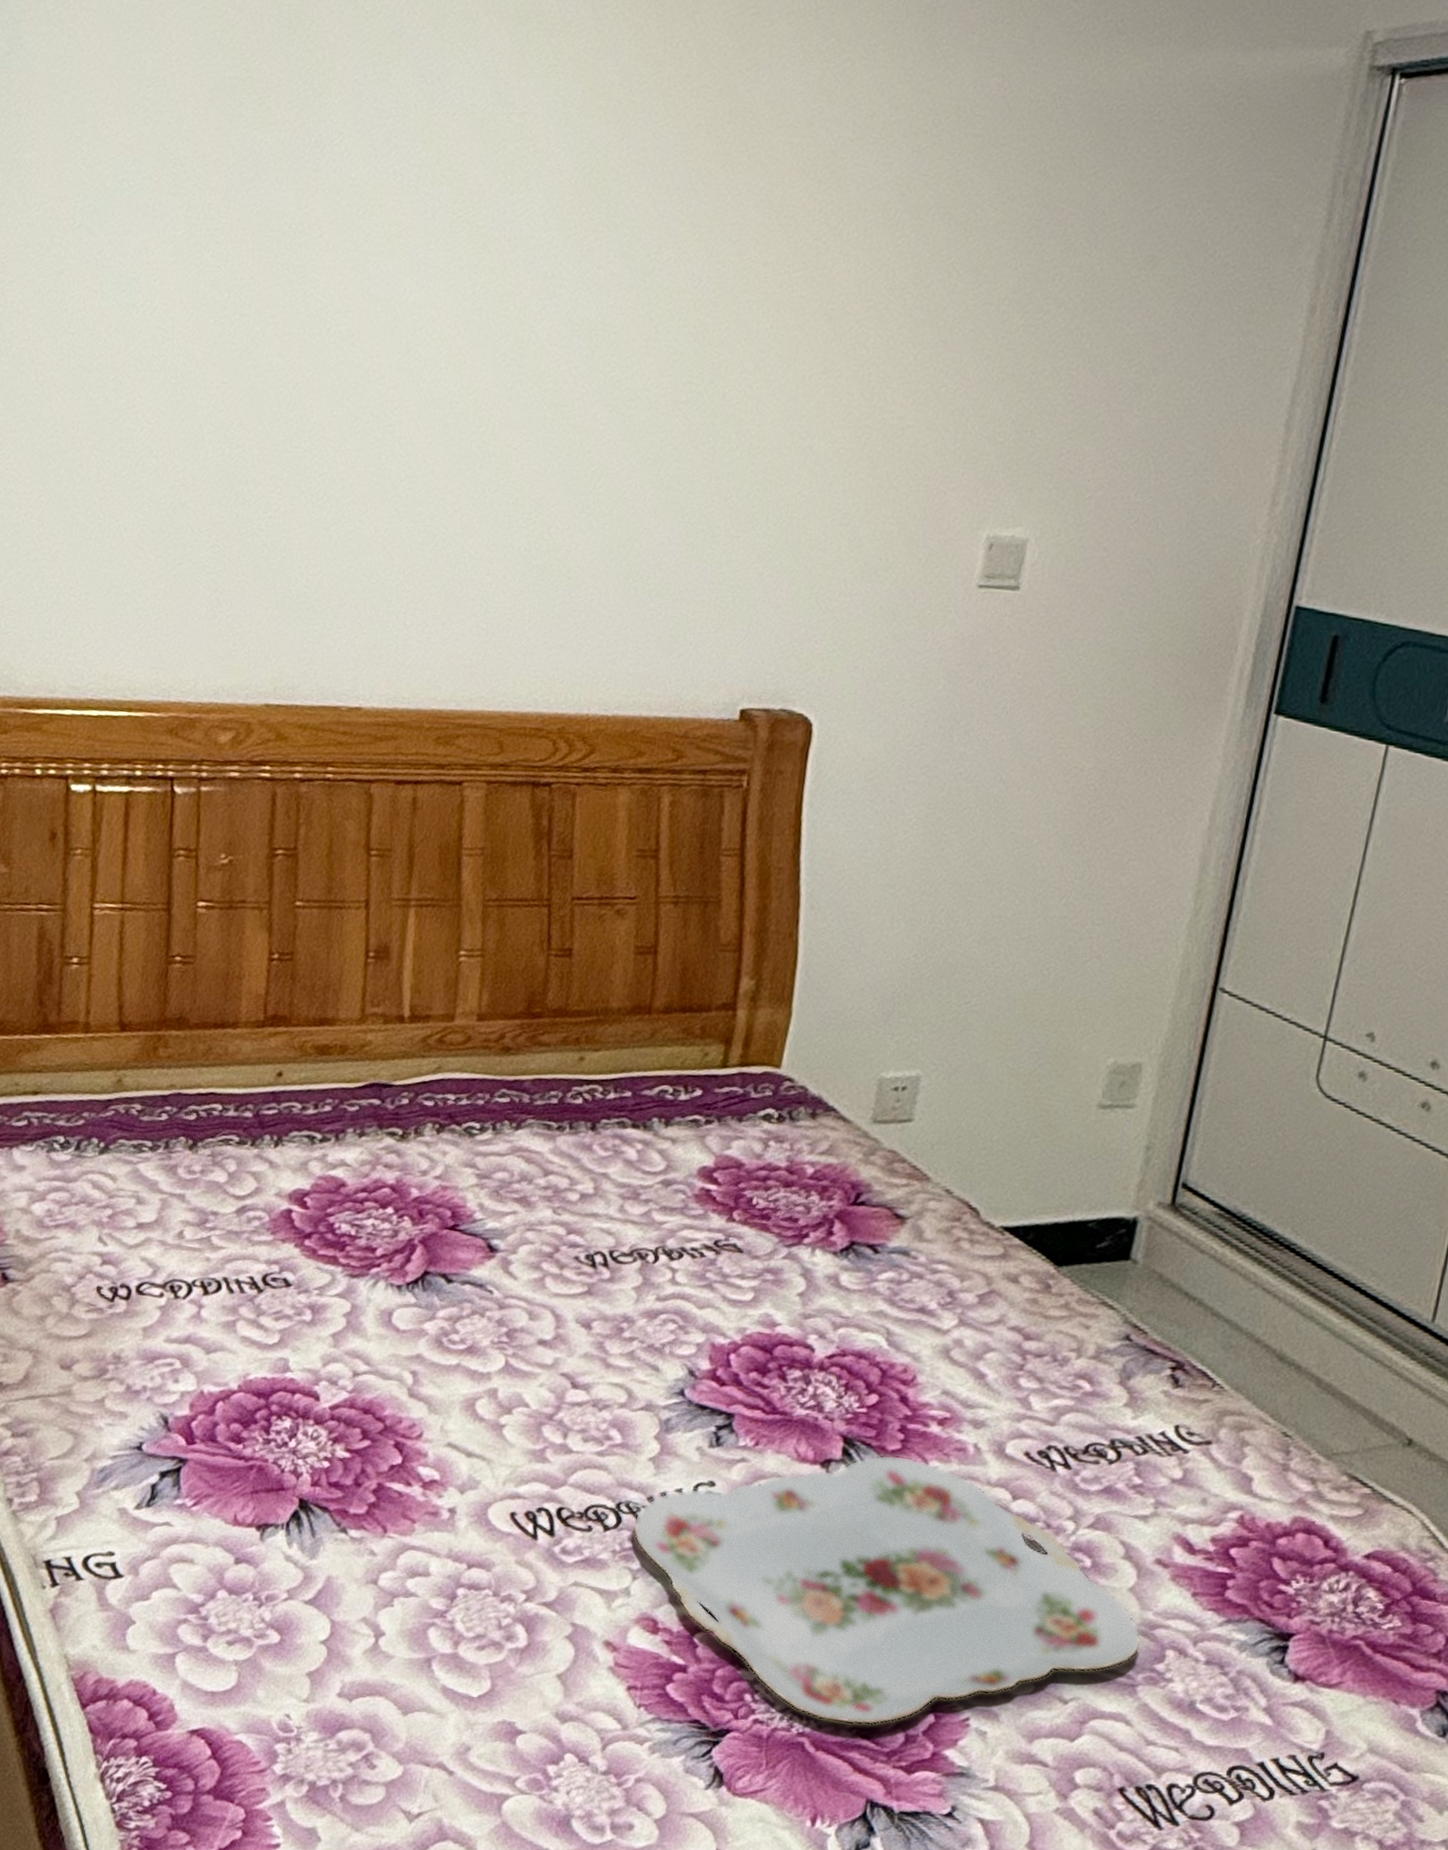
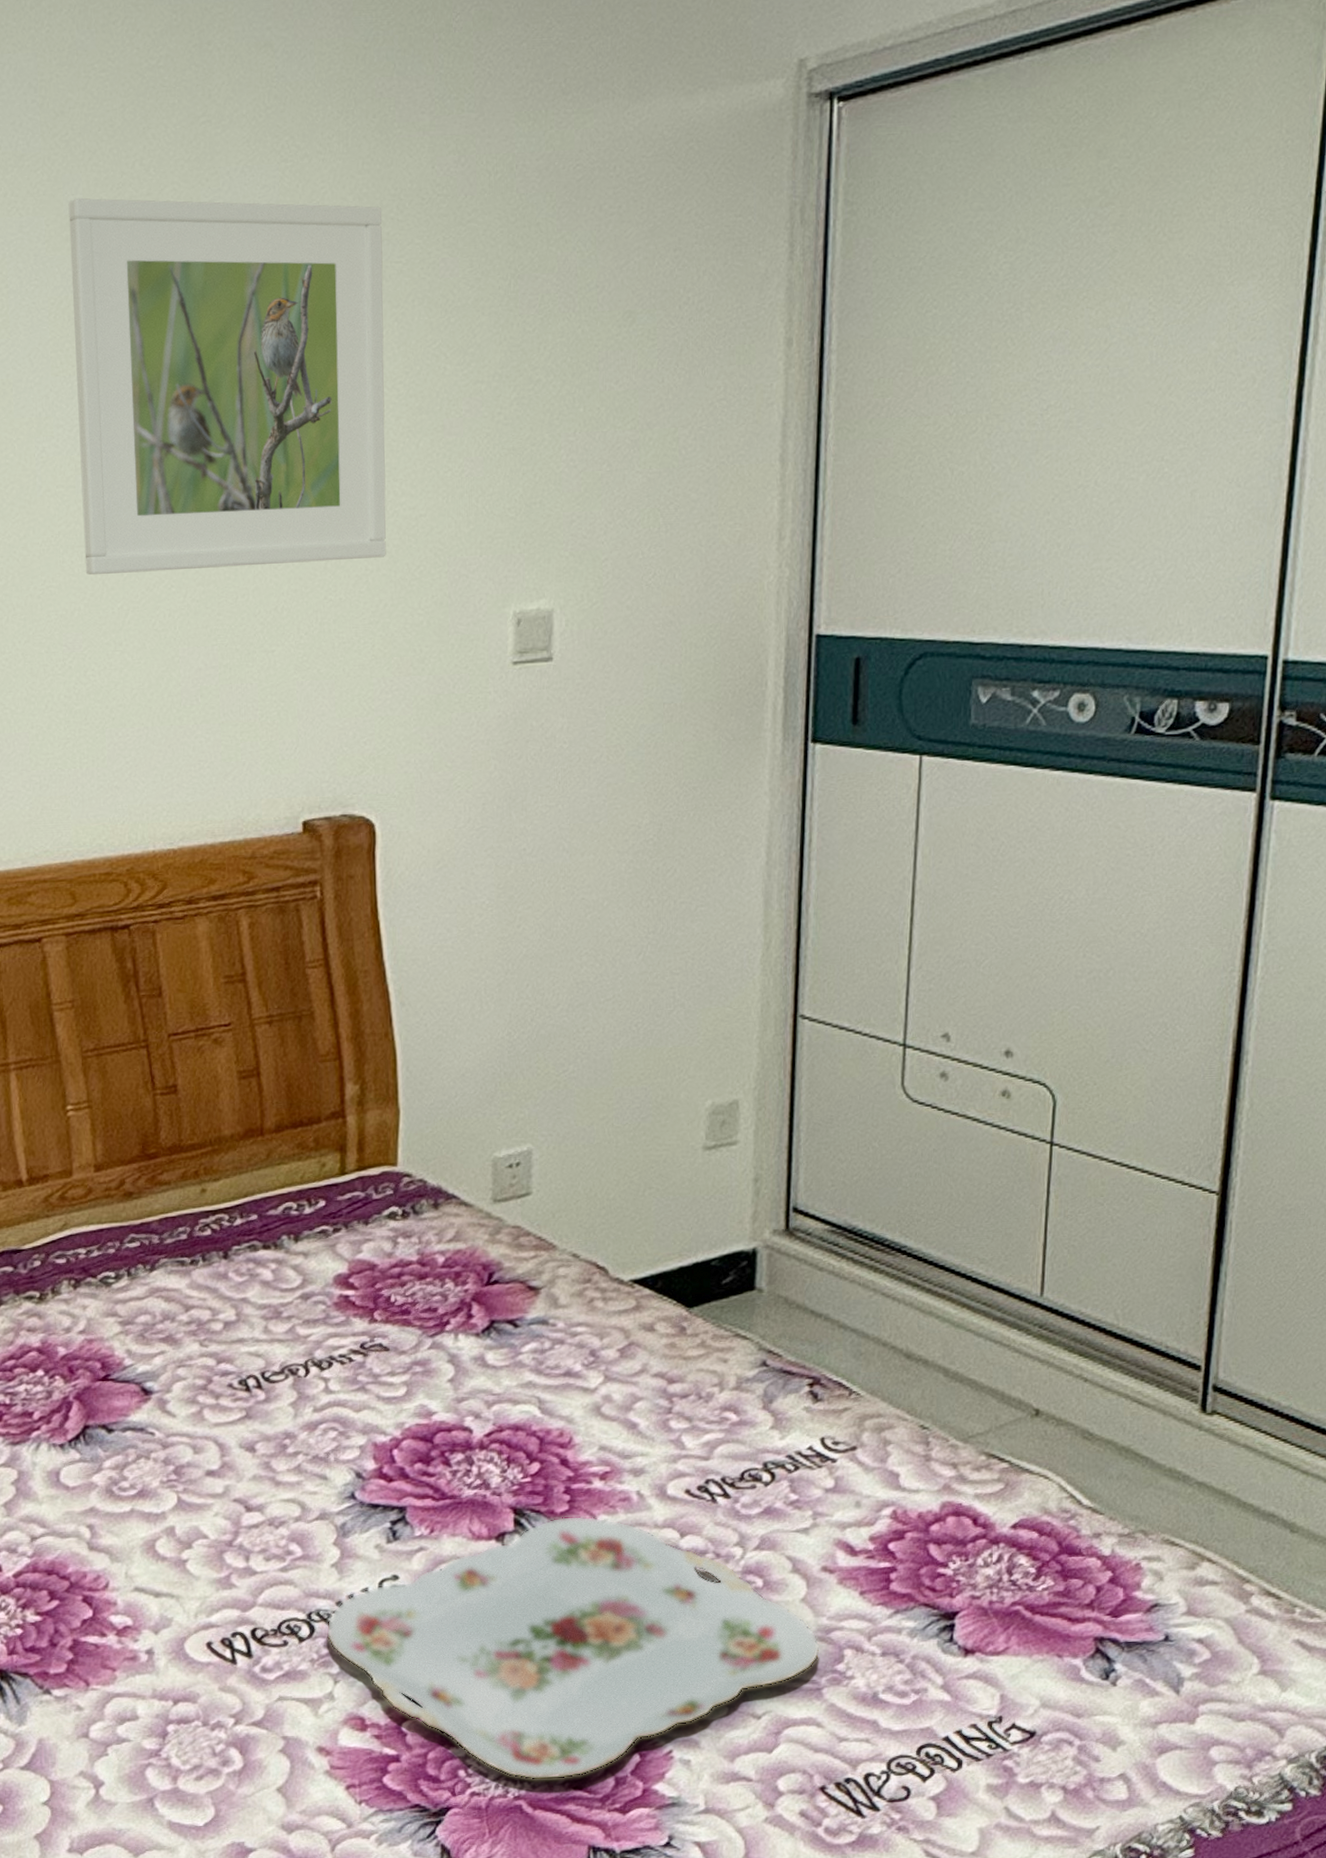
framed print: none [565,70,917,462] -> present [68,198,386,575]

